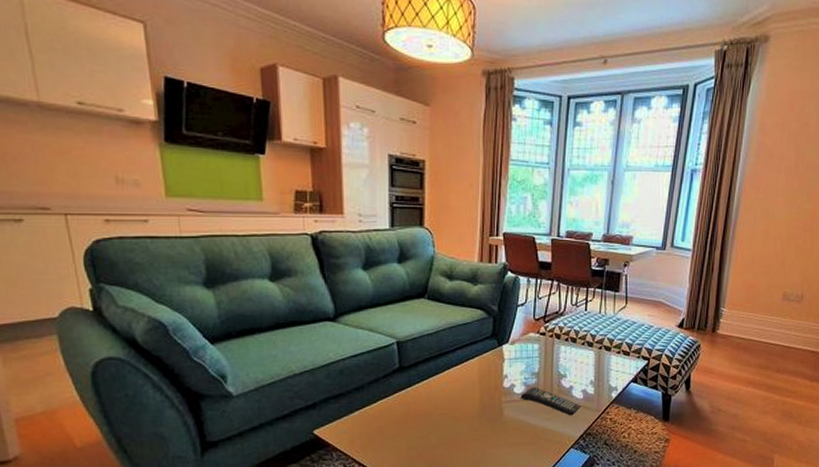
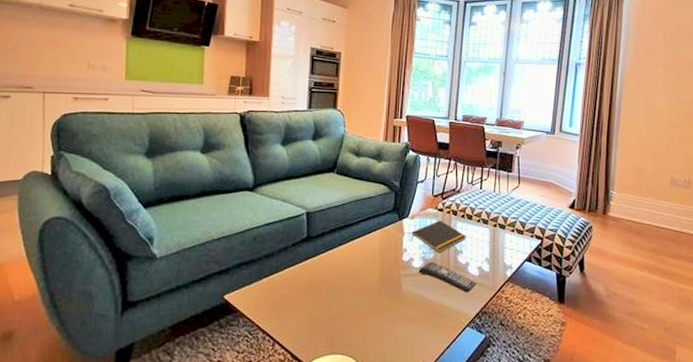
notepad: none [512,345,570,379] -> present [411,220,466,254]

